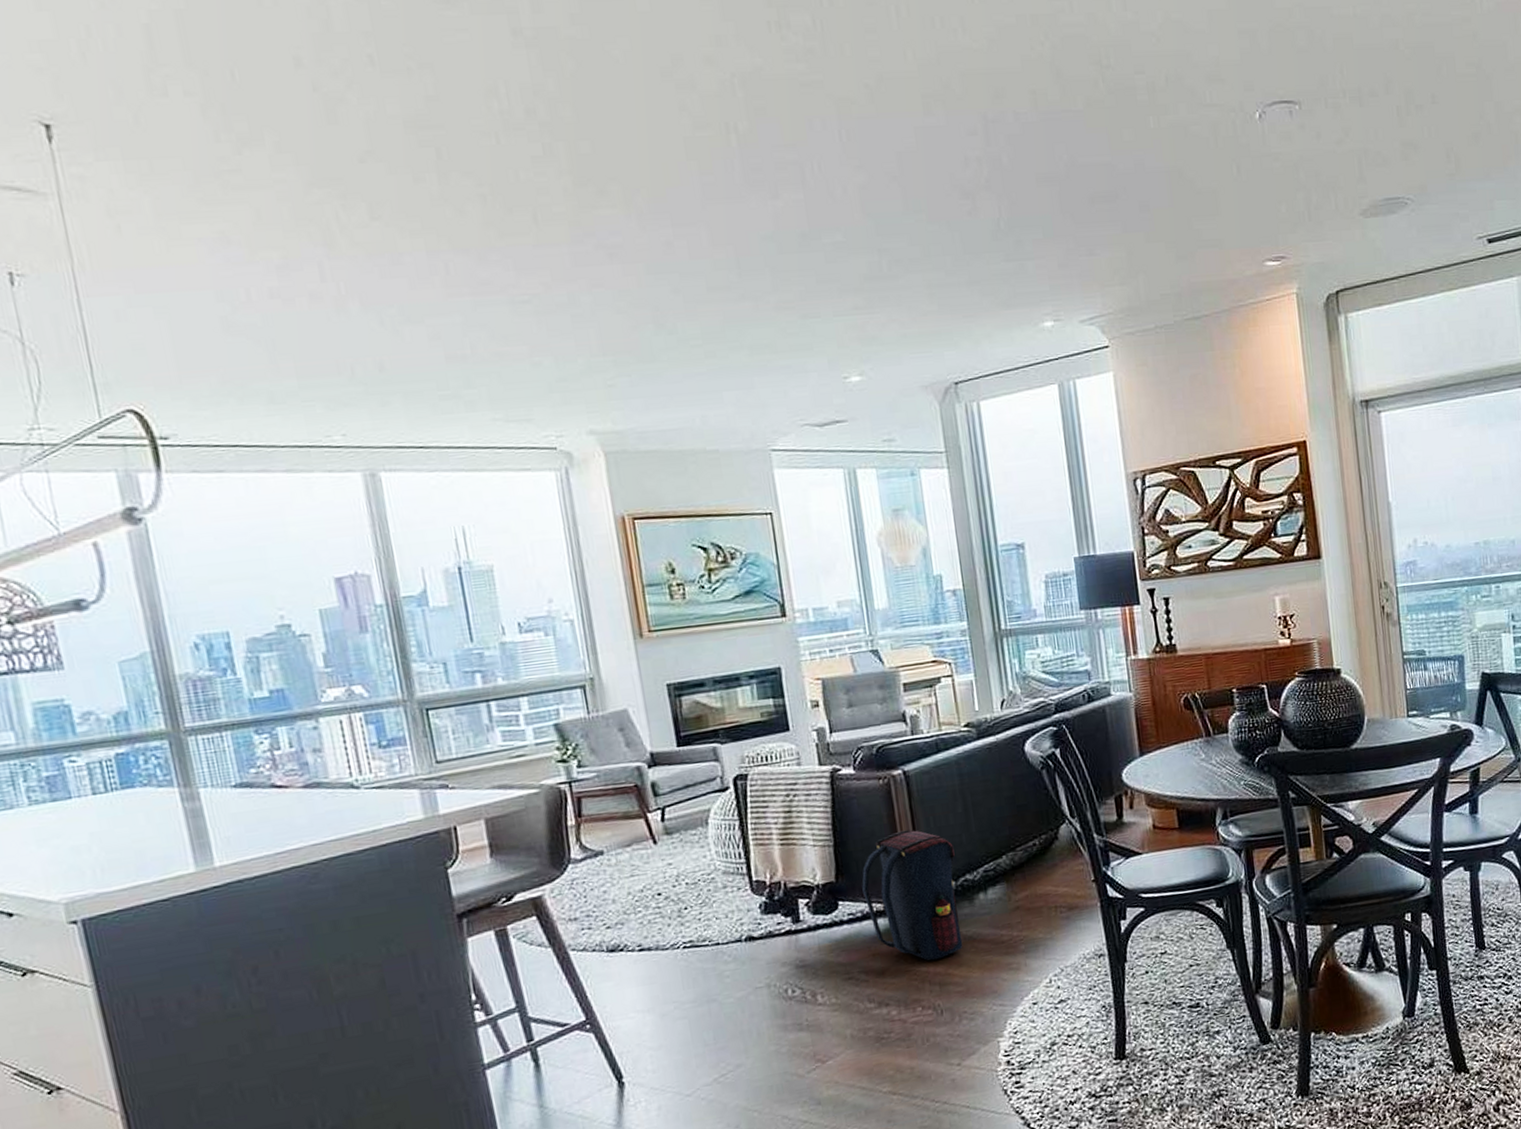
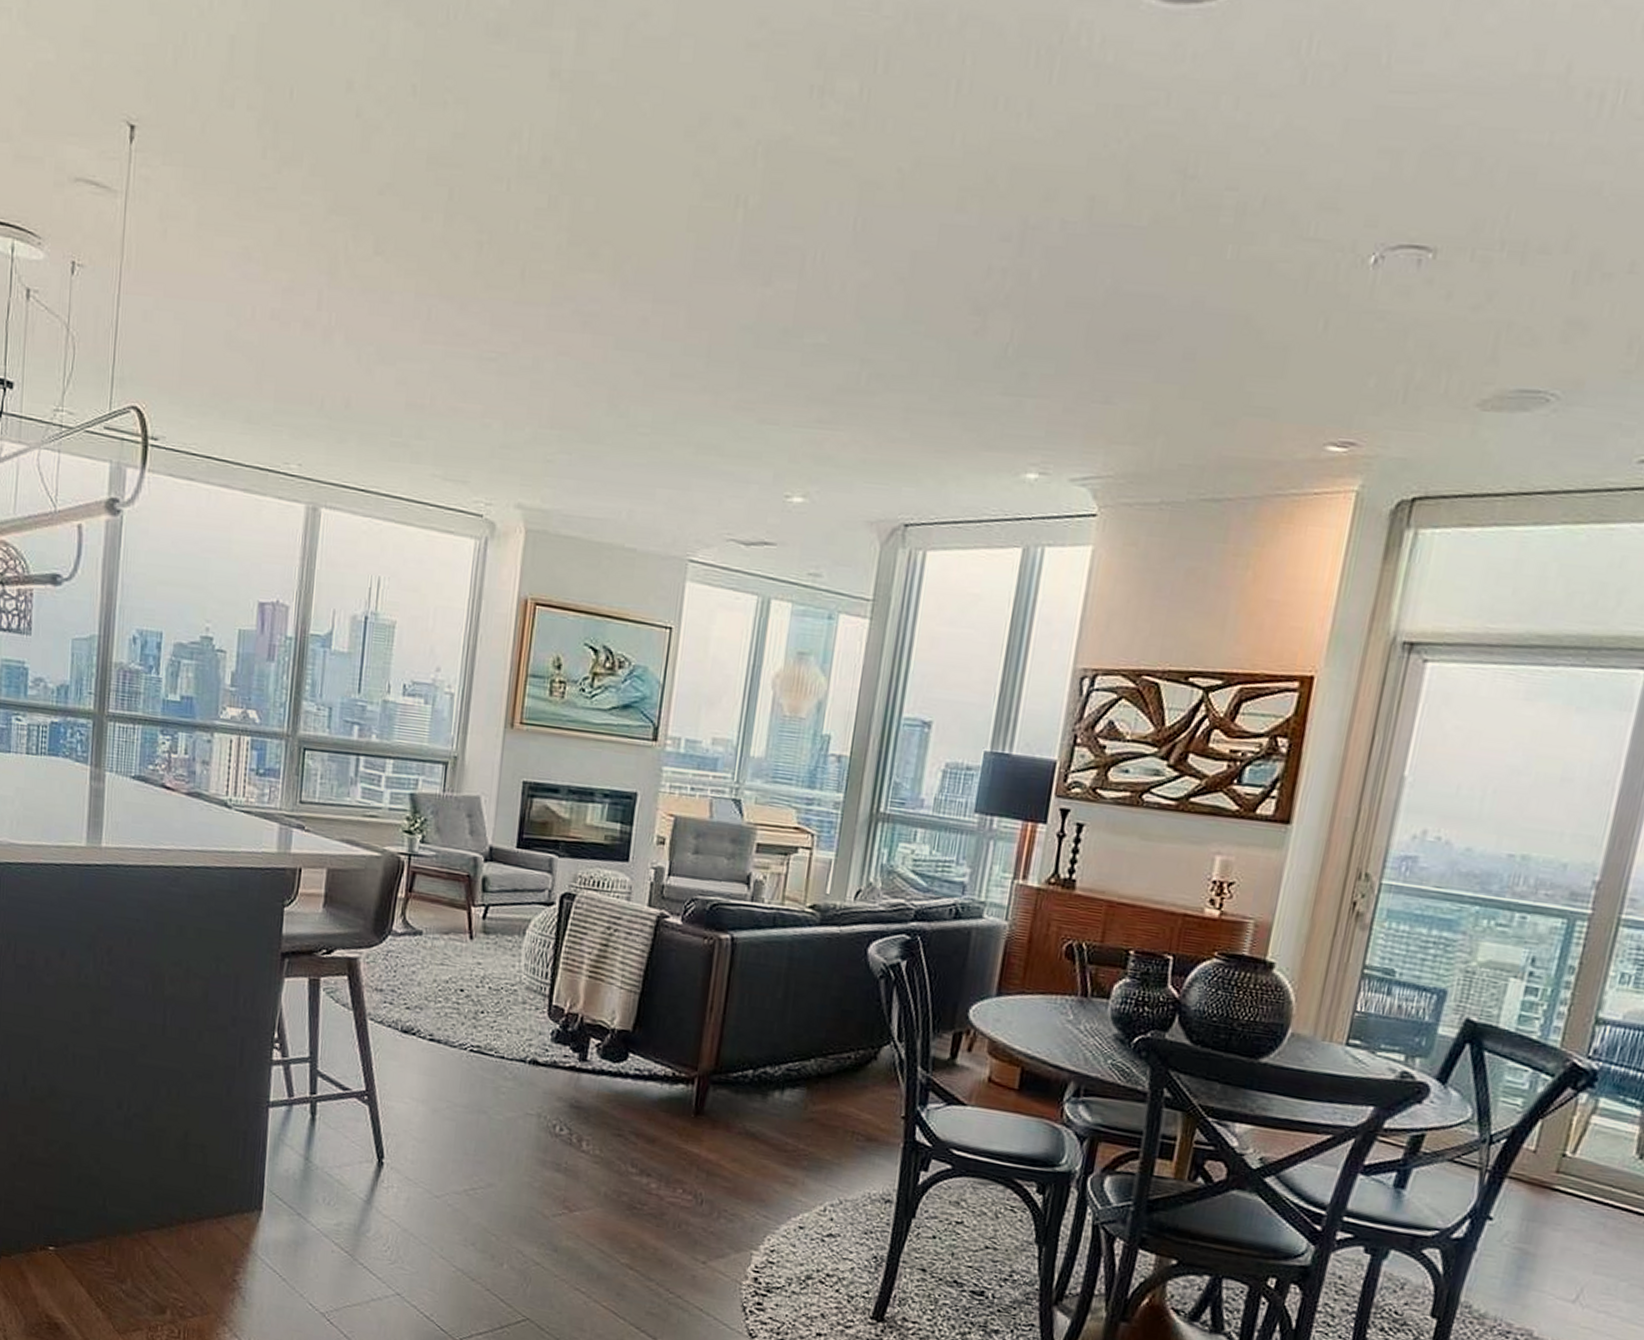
satchel: present [861,829,963,961] -> none [656,999,762,1147]

